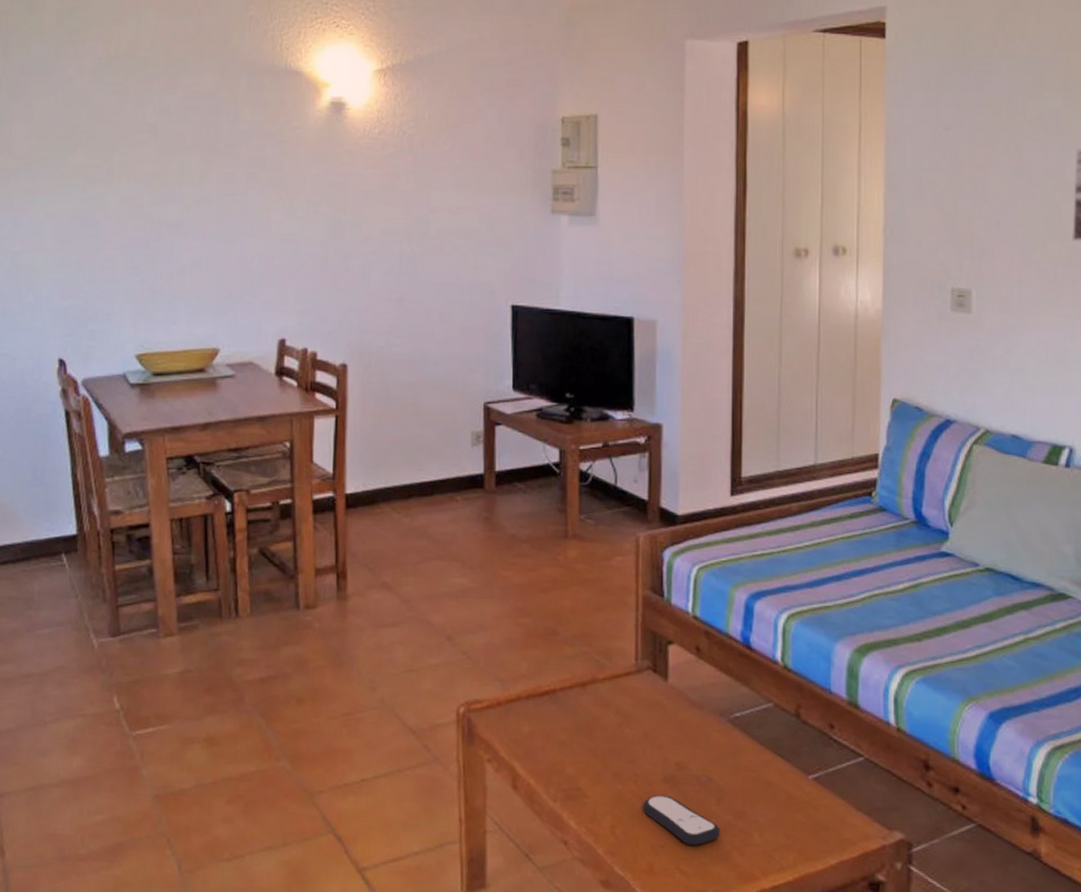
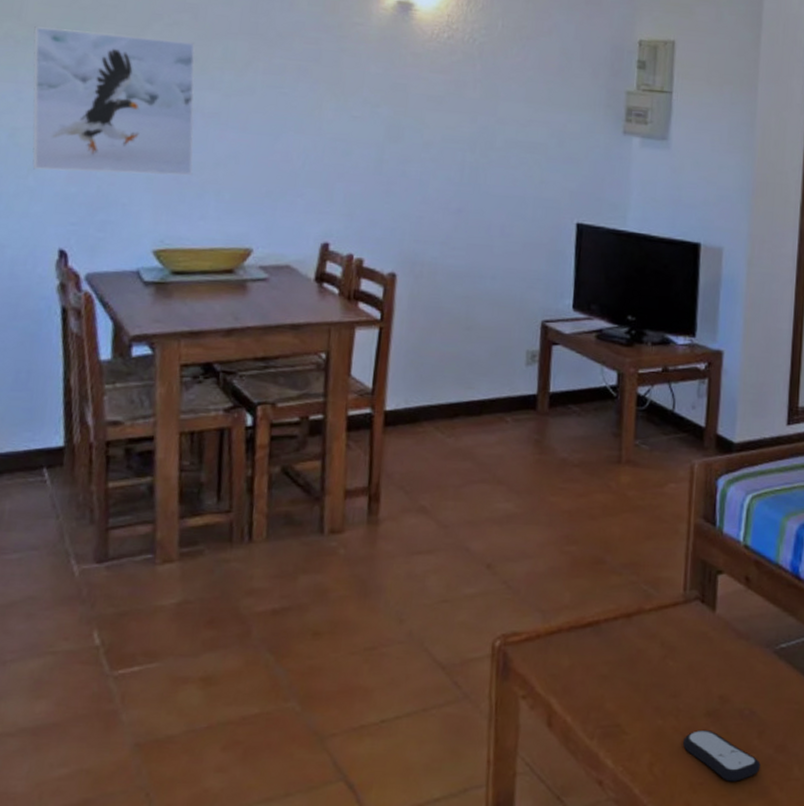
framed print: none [22,157,163,288] -> present [32,26,195,176]

